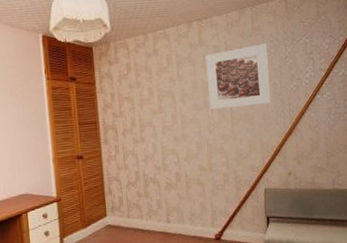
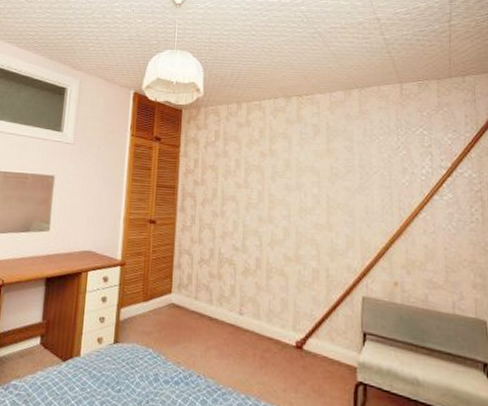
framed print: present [205,43,272,110] -> none [302,129,378,197]

